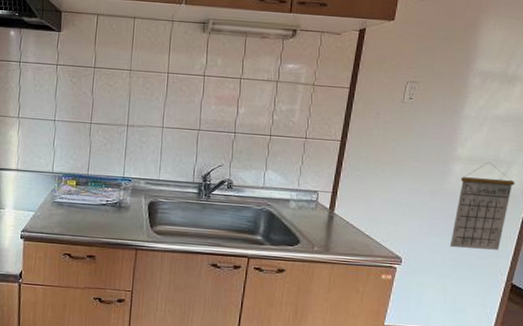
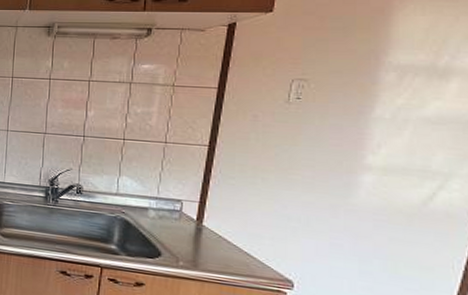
calendar: present [450,162,515,250] -> none [362,173,457,282]

